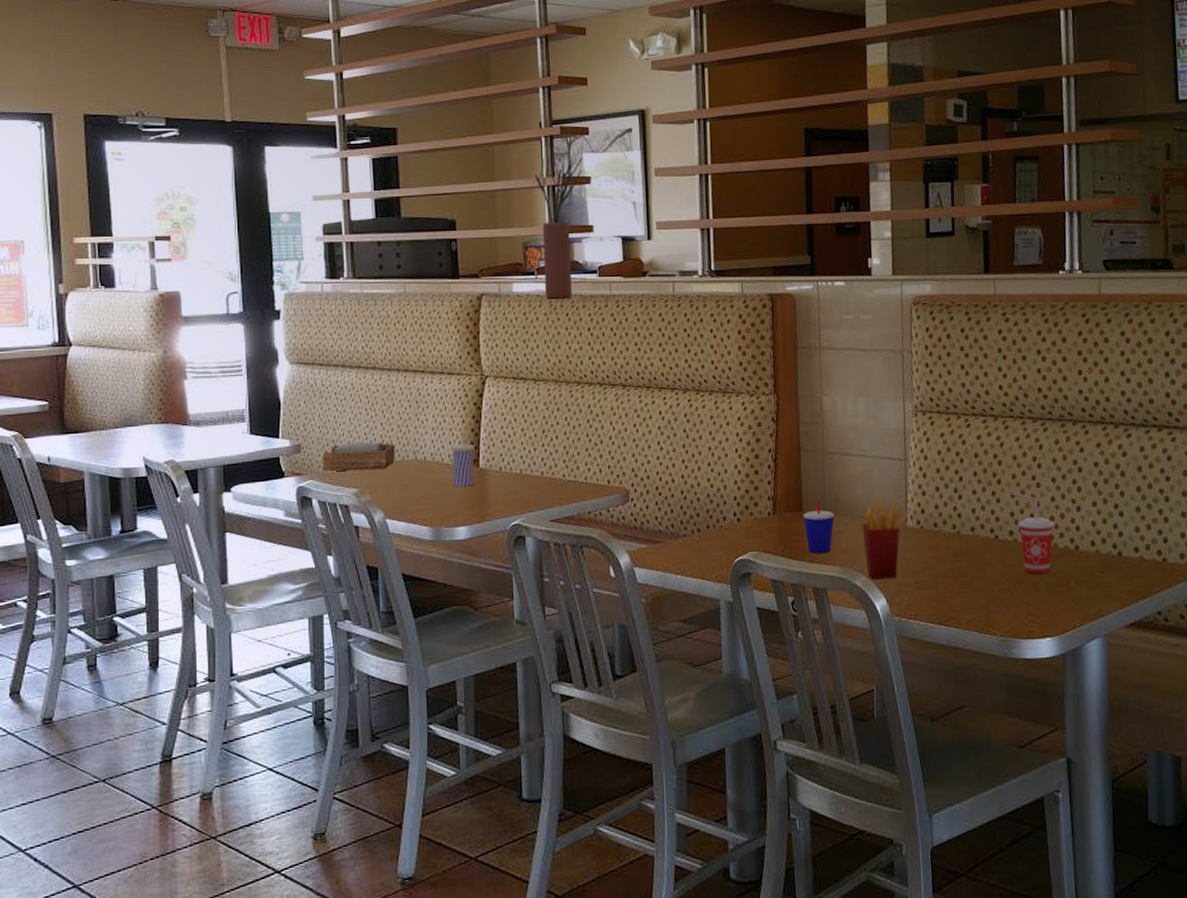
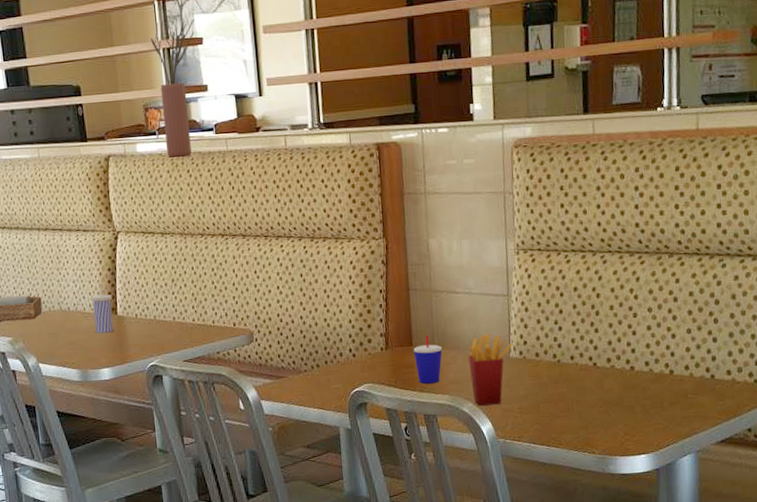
beverage cup: present [1011,492,1055,575] -> none [609,322,651,398]

